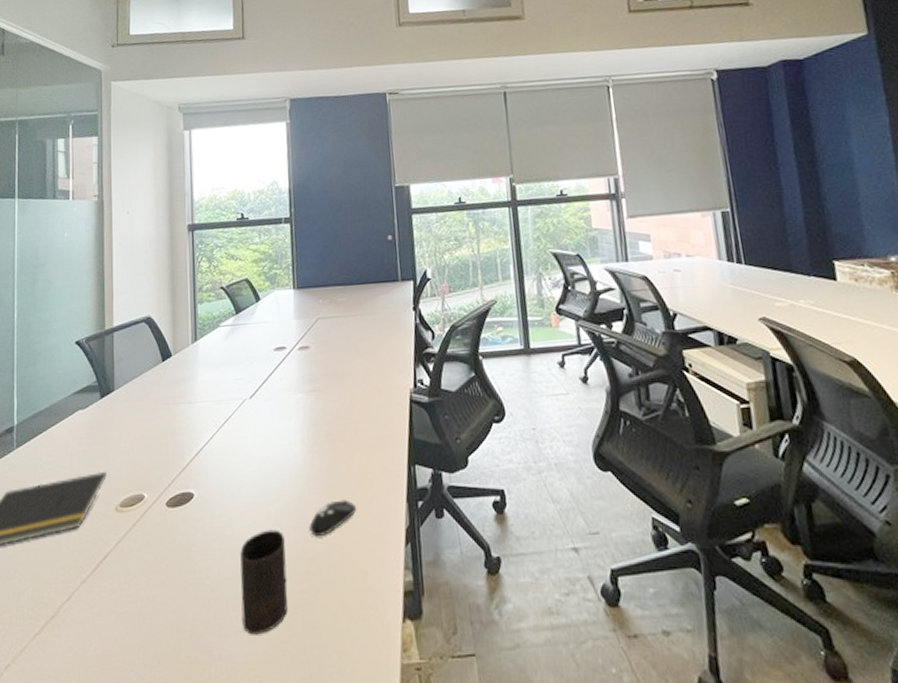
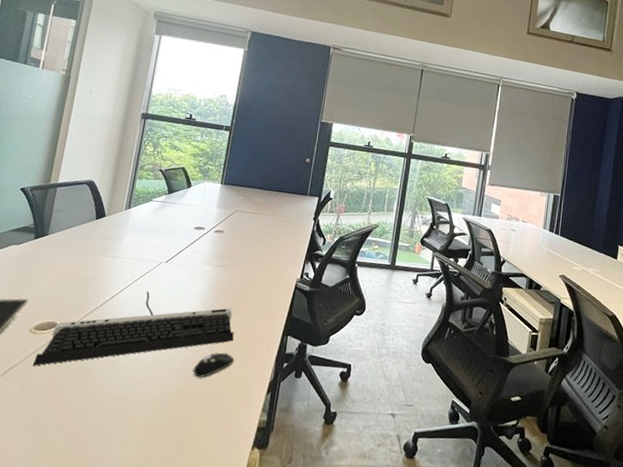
keyboard: none [127,438,349,552] -> present [33,291,234,366]
cup: present [240,529,288,635] -> none [121,366,171,445]

